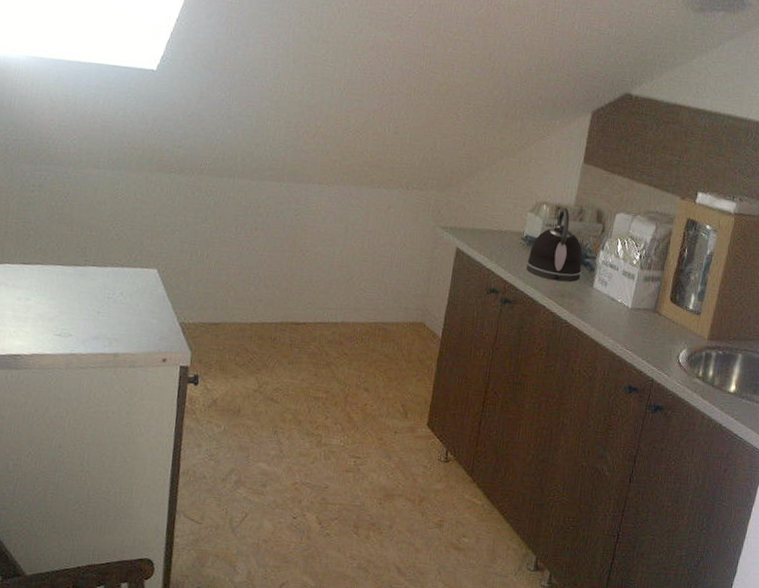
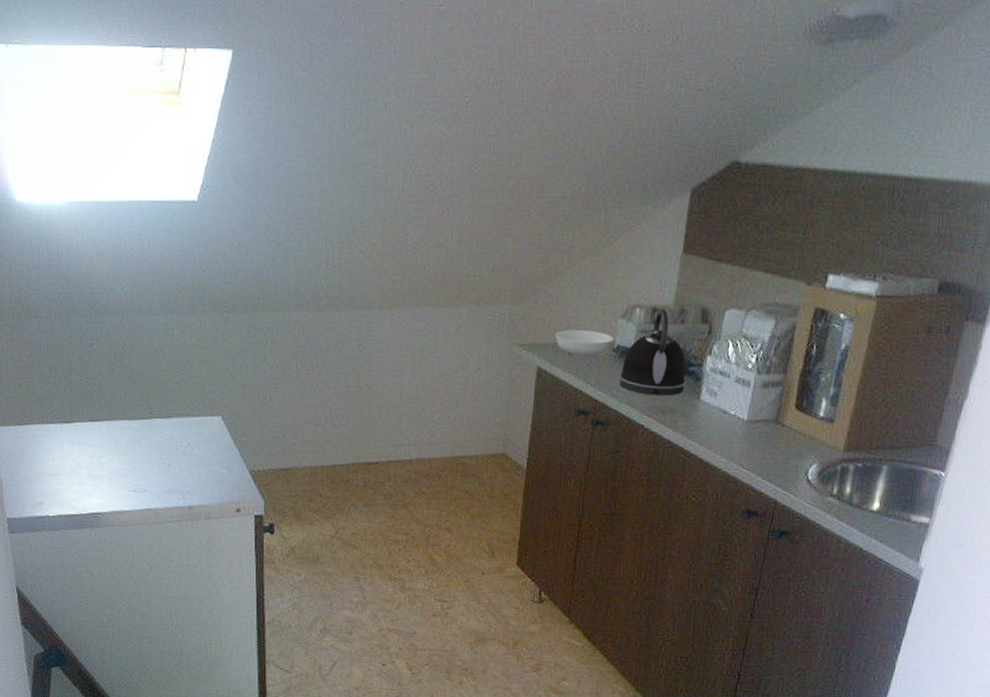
bowl: none [472,217,524,245] -> present [554,329,614,359]

